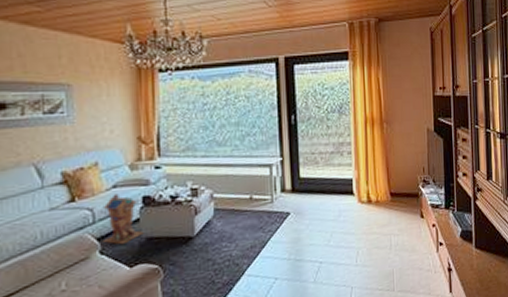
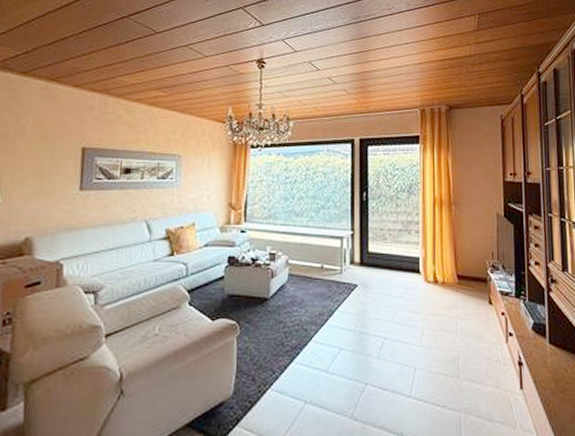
toy house: present [102,193,144,245] -> none [191,252,227,299]

